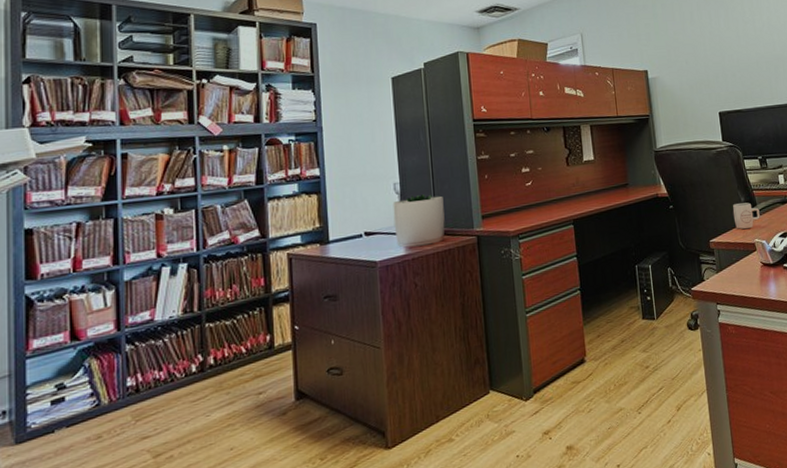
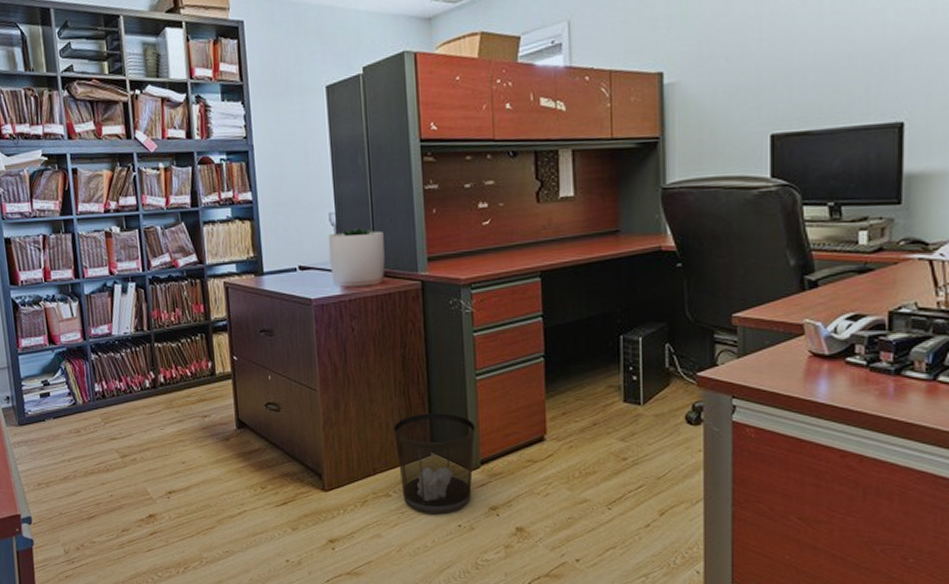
waste bin: none [455,350,528,451] -> present [393,413,476,515]
mug: present [732,202,760,230] -> none [774,267,818,305]

